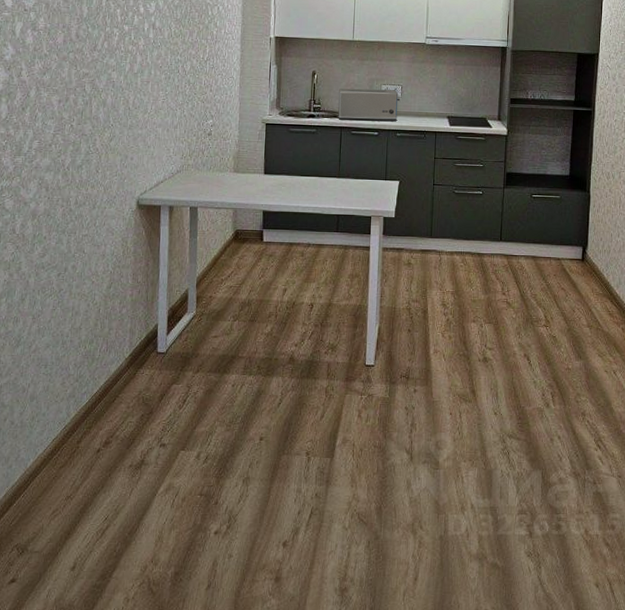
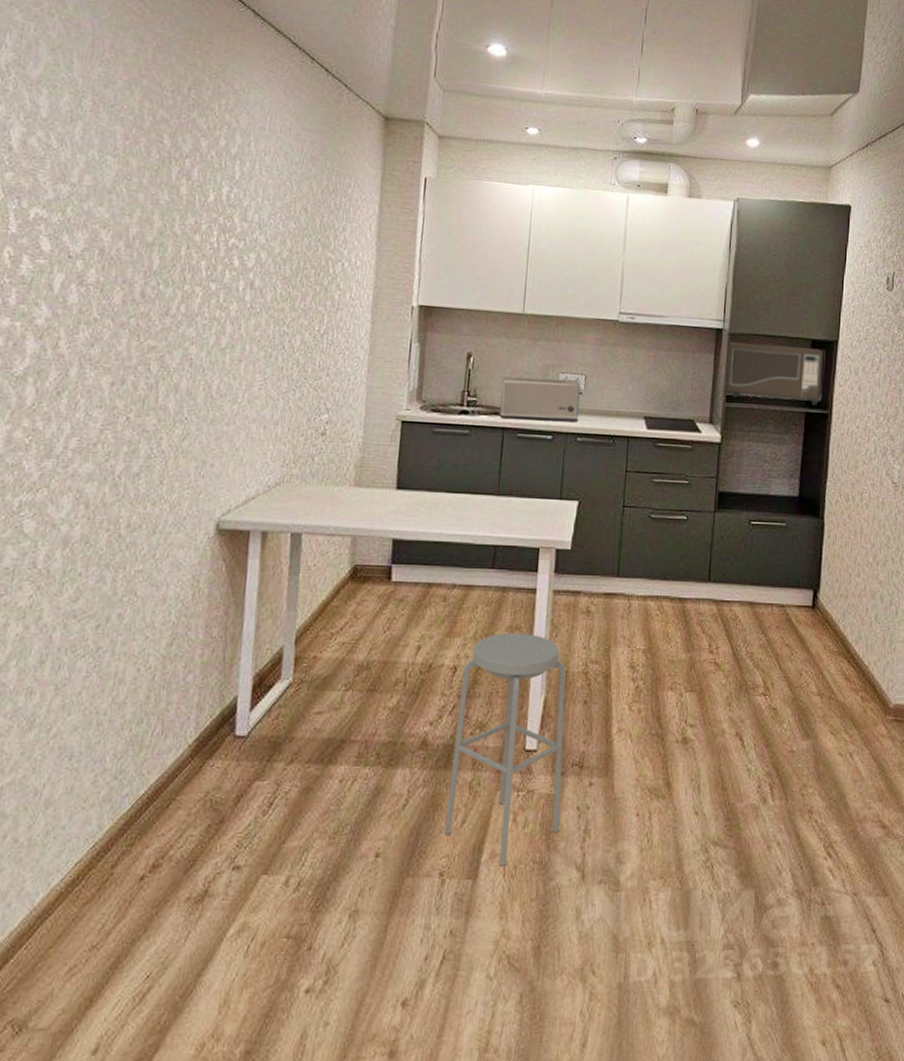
stool: none [308,279,394,449] -> present [444,632,566,866]
microwave: none [508,57,589,105] -> present [723,342,826,406]

